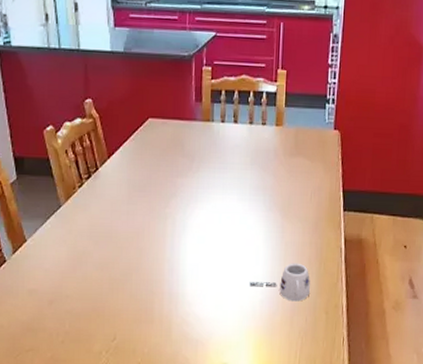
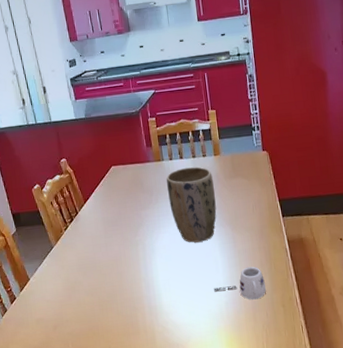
plant pot: none [212,135,270,226] -> present [166,166,217,243]

